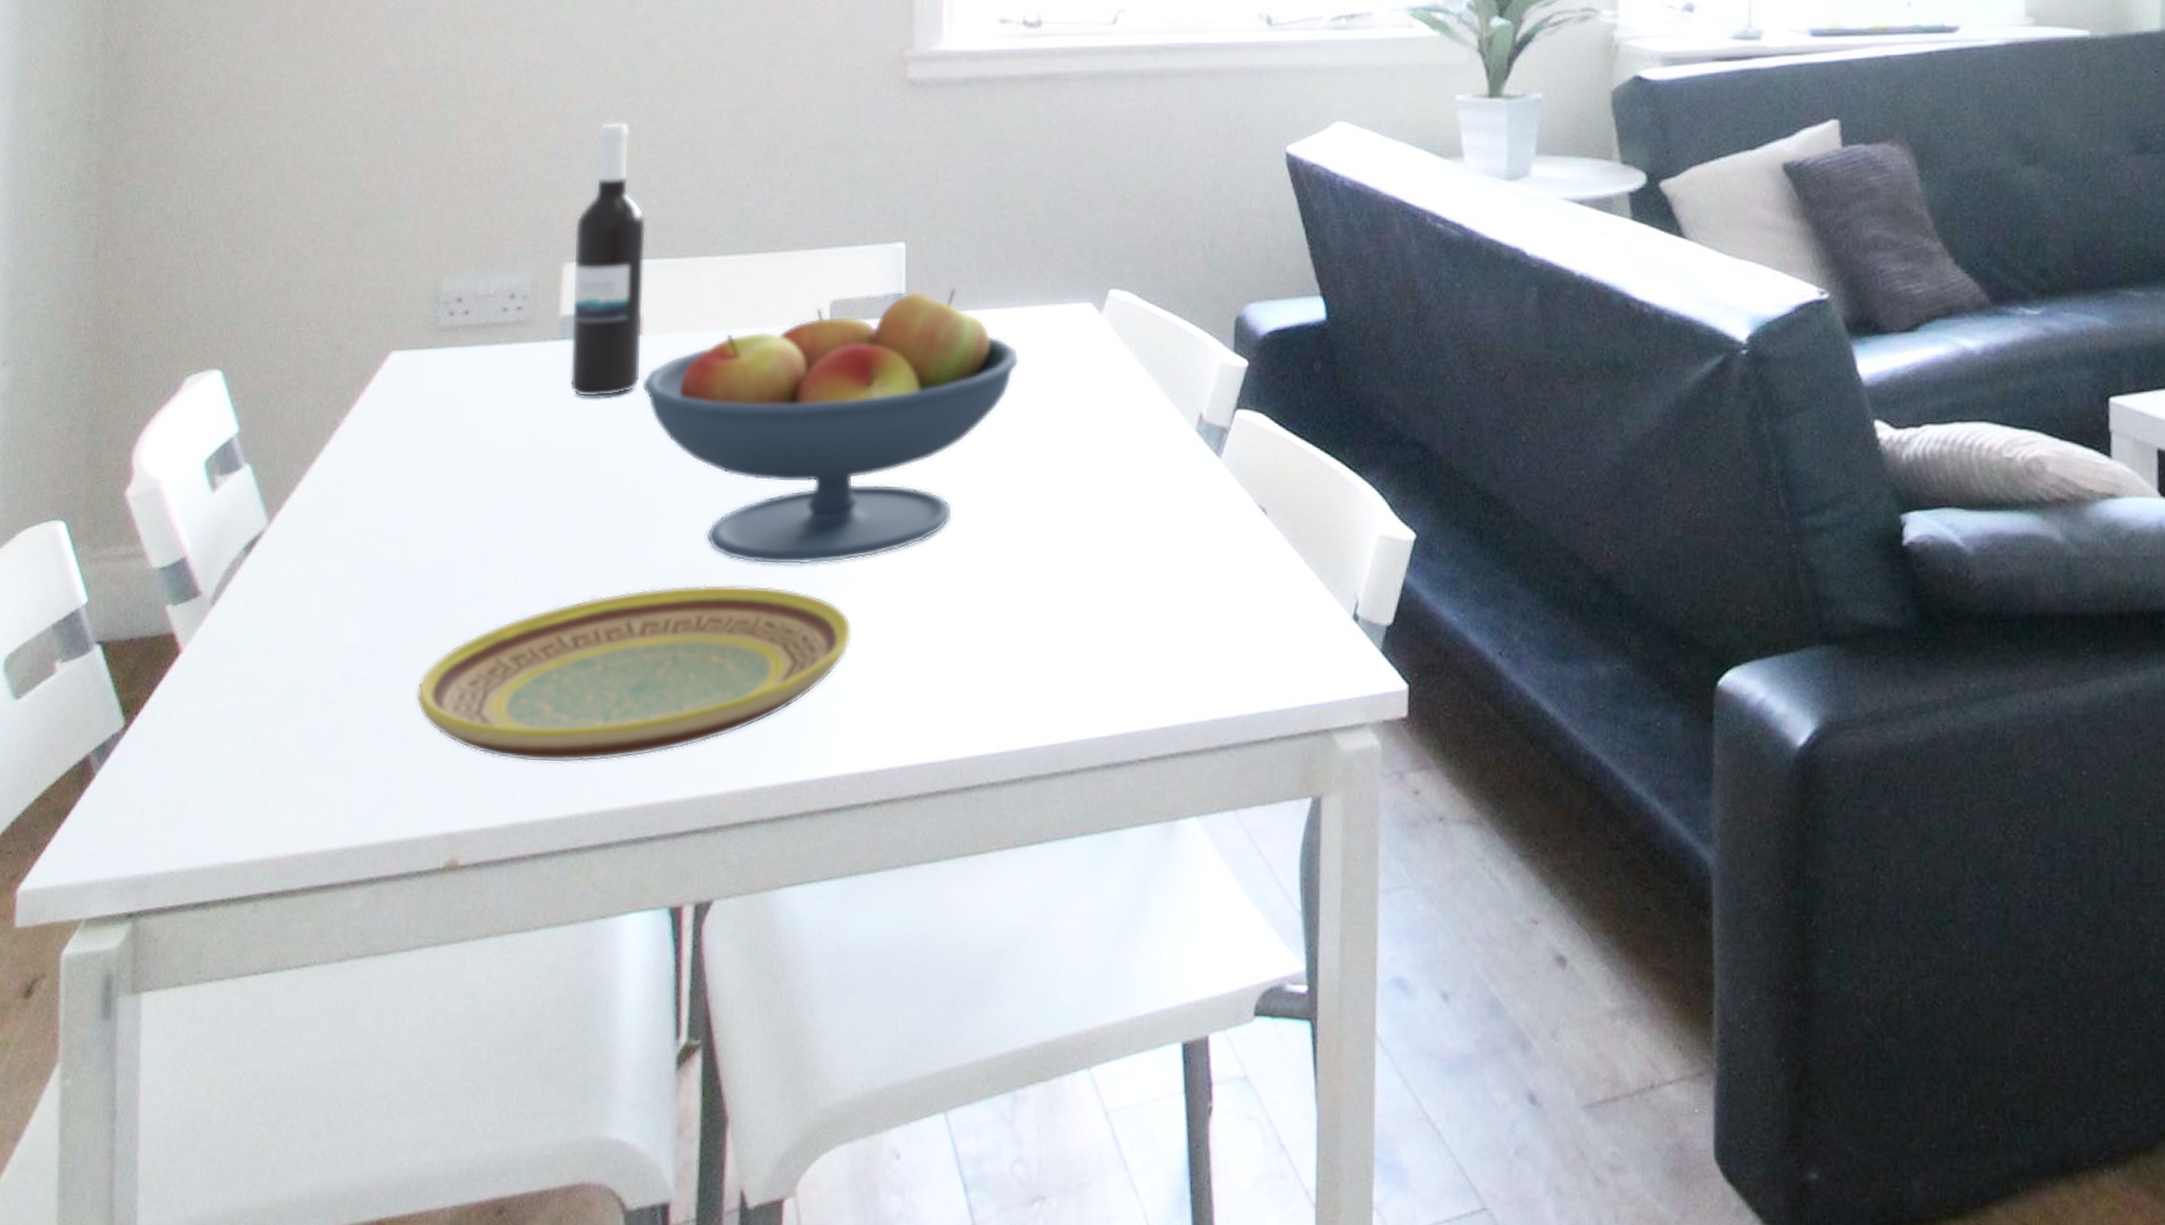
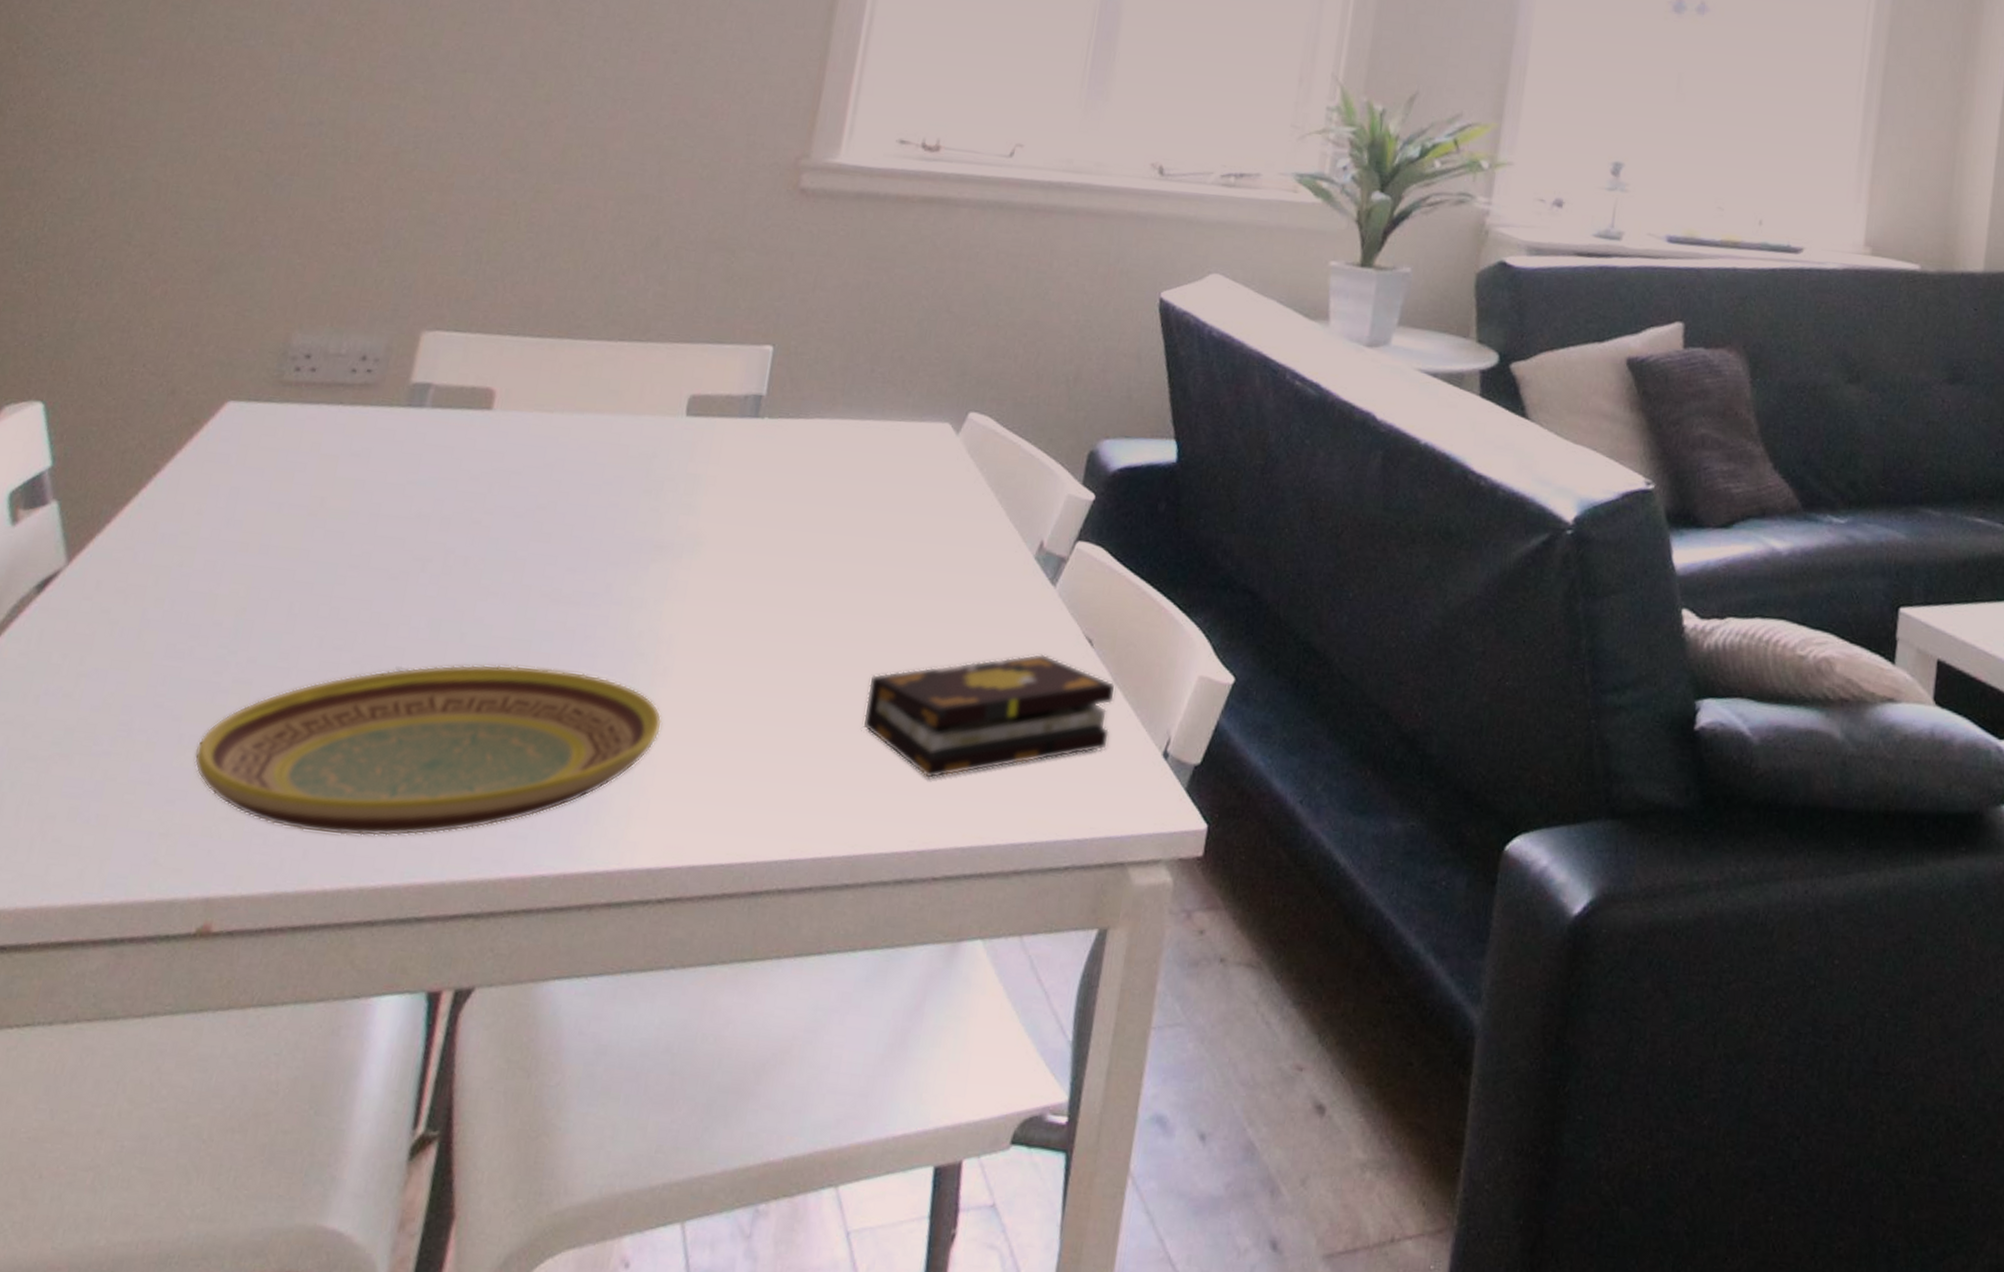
wine bottle: present [569,121,646,398] -> none [408,195,515,469]
fruit bowl: present [641,288,1019,565] -> none [482,394,871,656]
book: none [1048,527,1296,661] -> present [863,653,1116,779]

